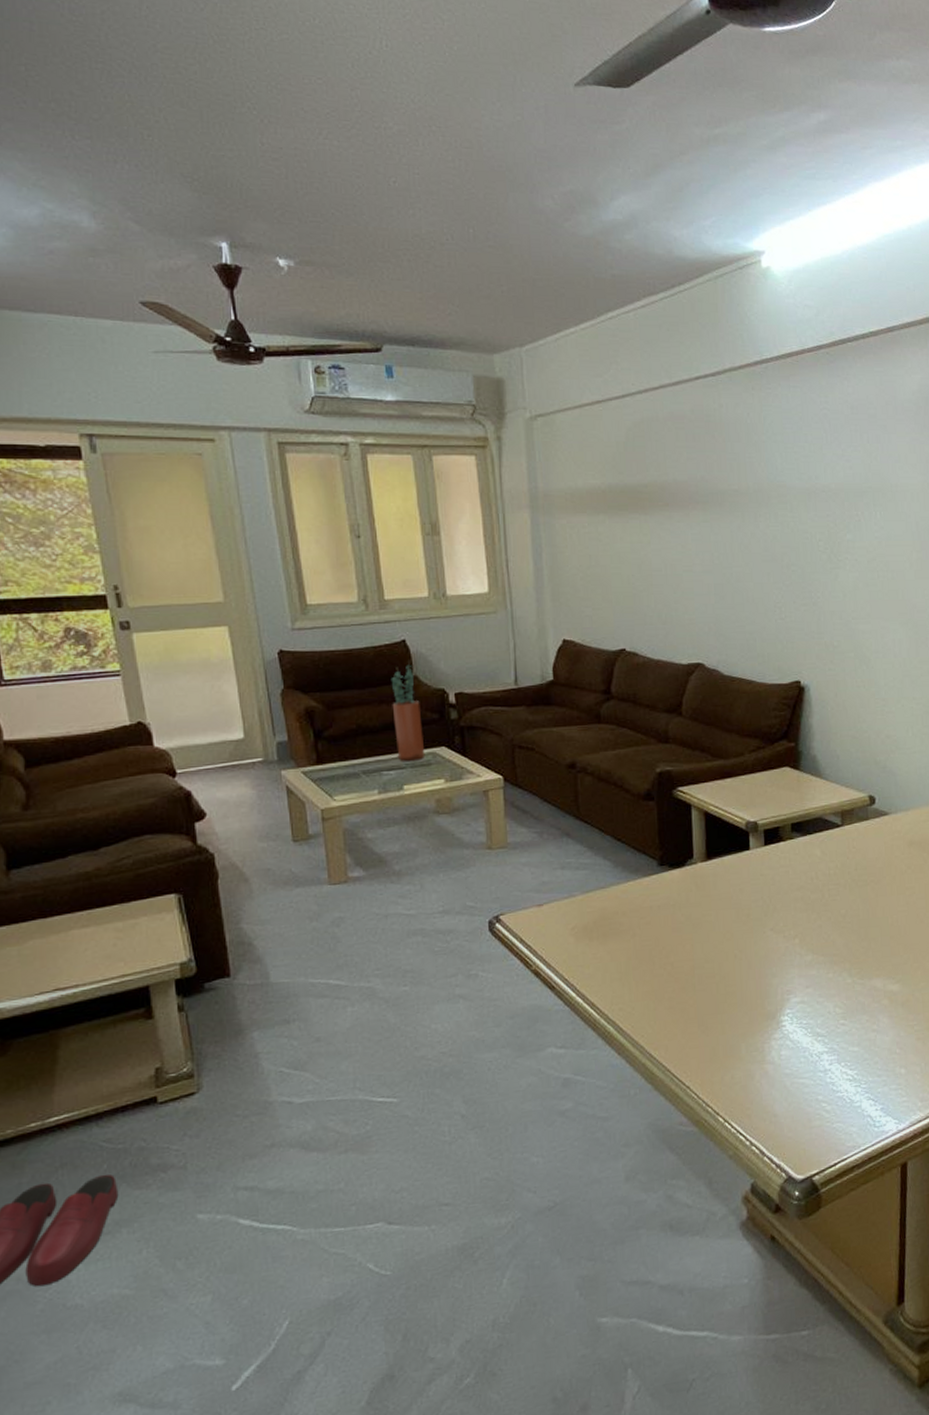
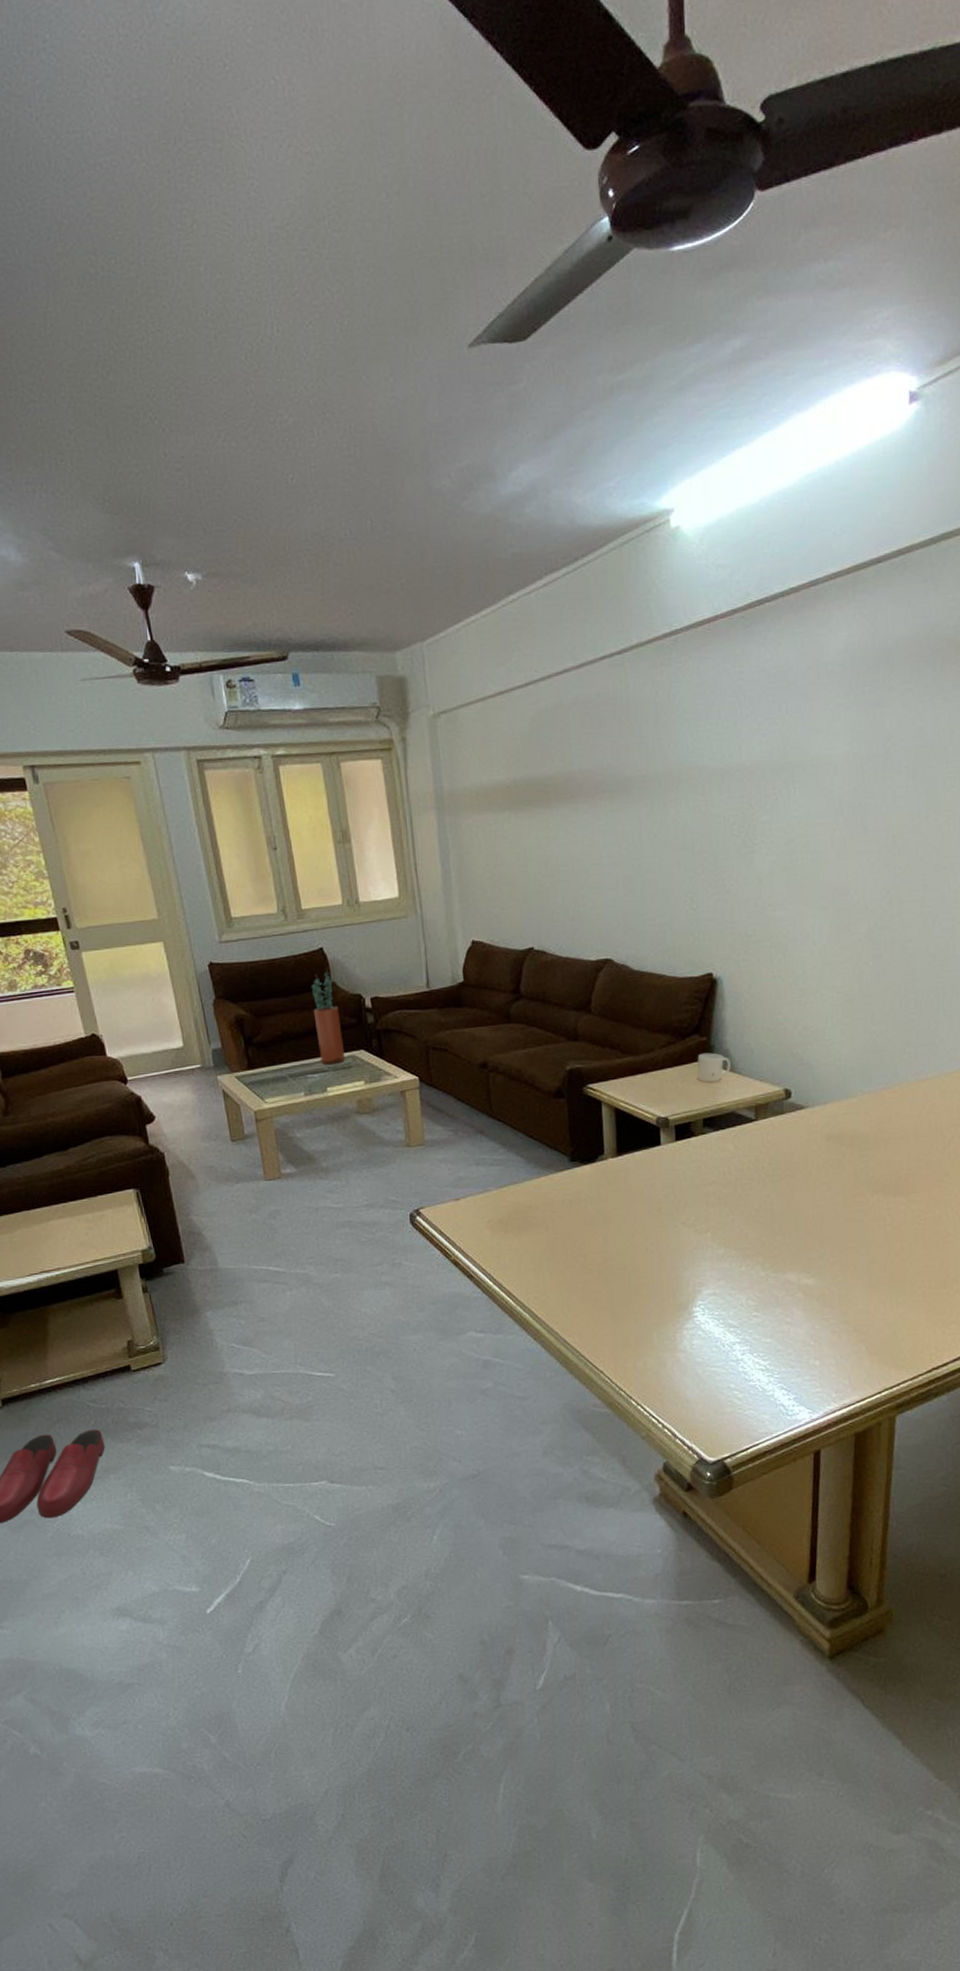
mug: none [785,758,818,789] -> present [696,1053,731,1083]

